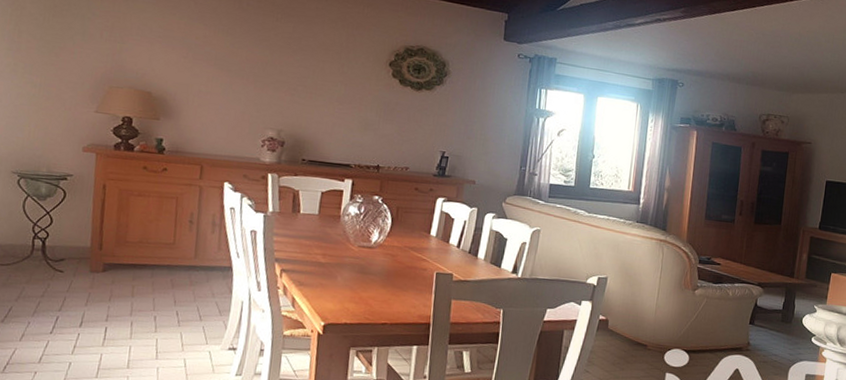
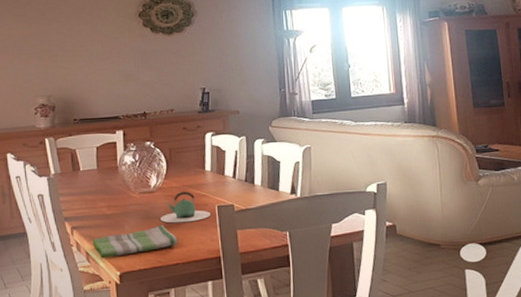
dish towel: none [300,282,390,307] -> present [92,225,178,259]
teapot: none [375,251,428,284] -> present [159,191,210,223]

